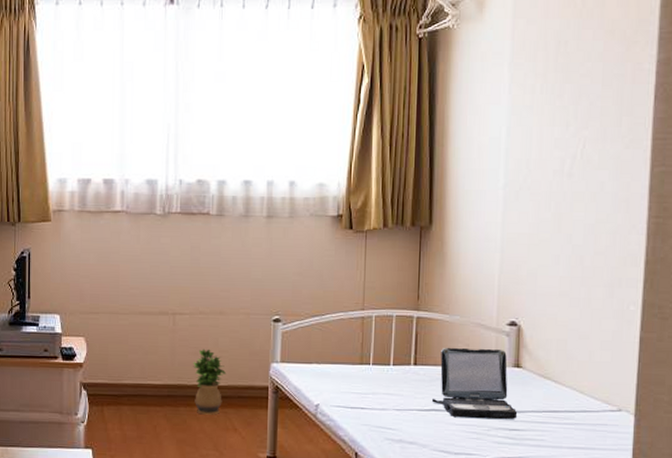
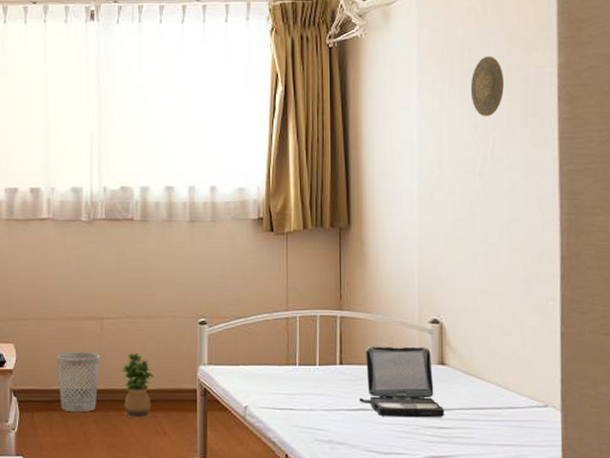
wastebasket: none [128,346,172,408] -> present [57,351,100,413]
decorative plate: none [563,50,600,115] -> present [470,56,504,117]

